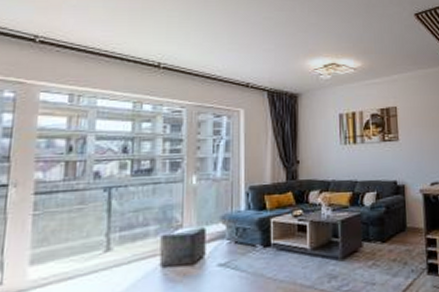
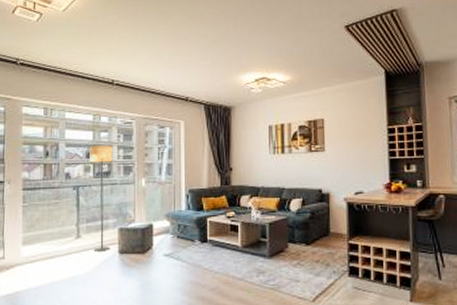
floor lamp: none [126,136,158,267] -> present [89,144,113,251]

